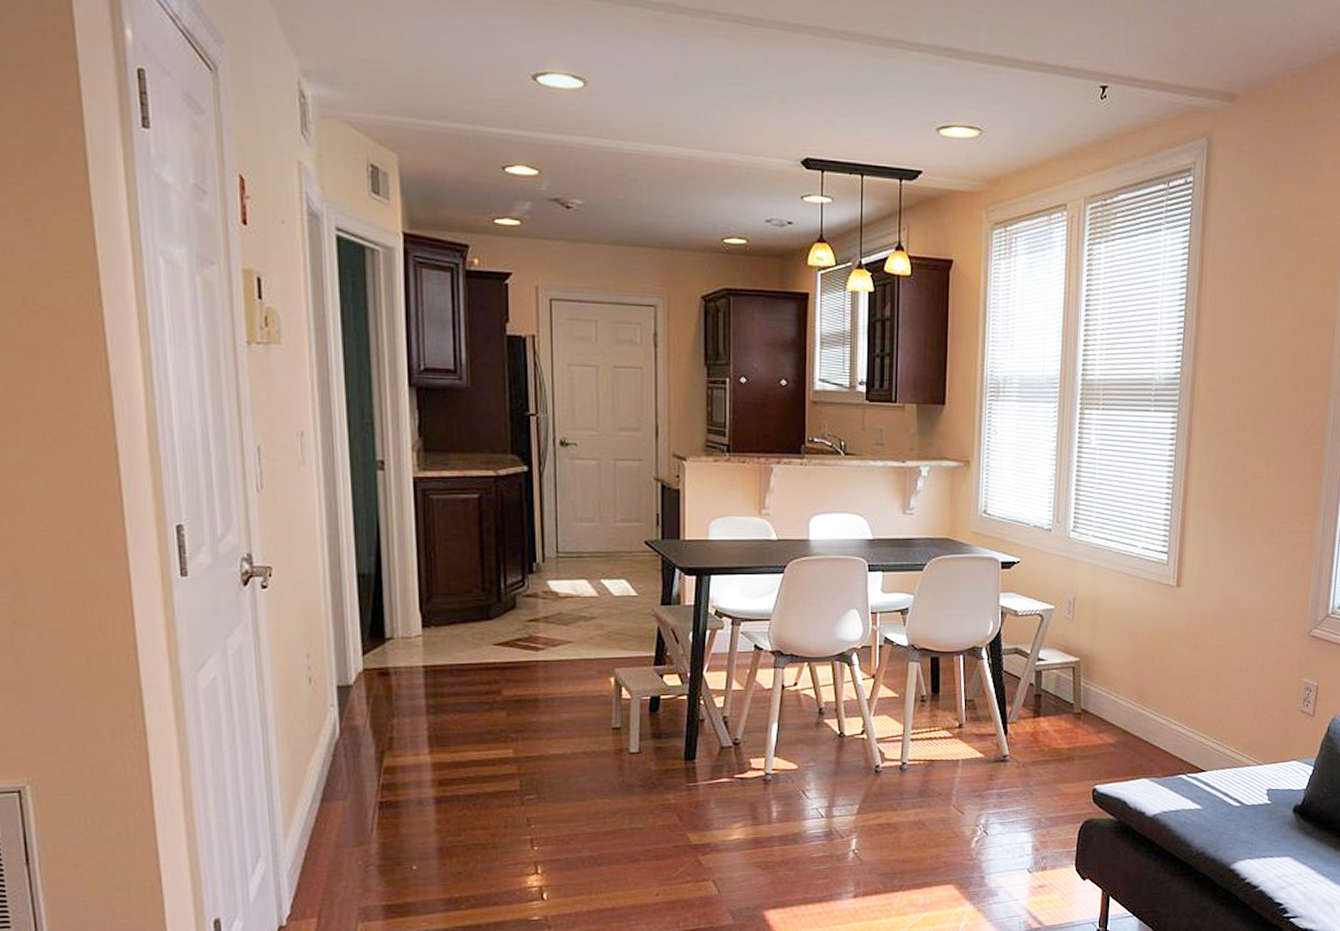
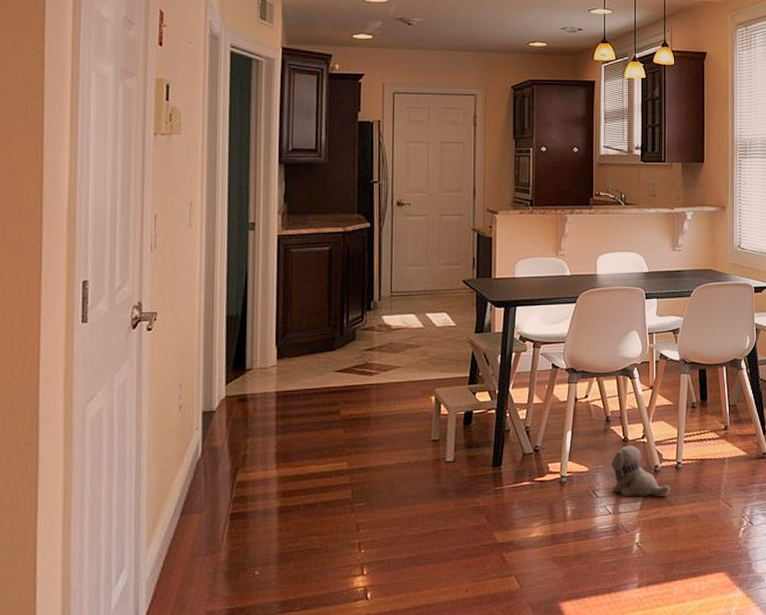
plush toy: none [824,741,894,800] -> present [611,445,671,497]

